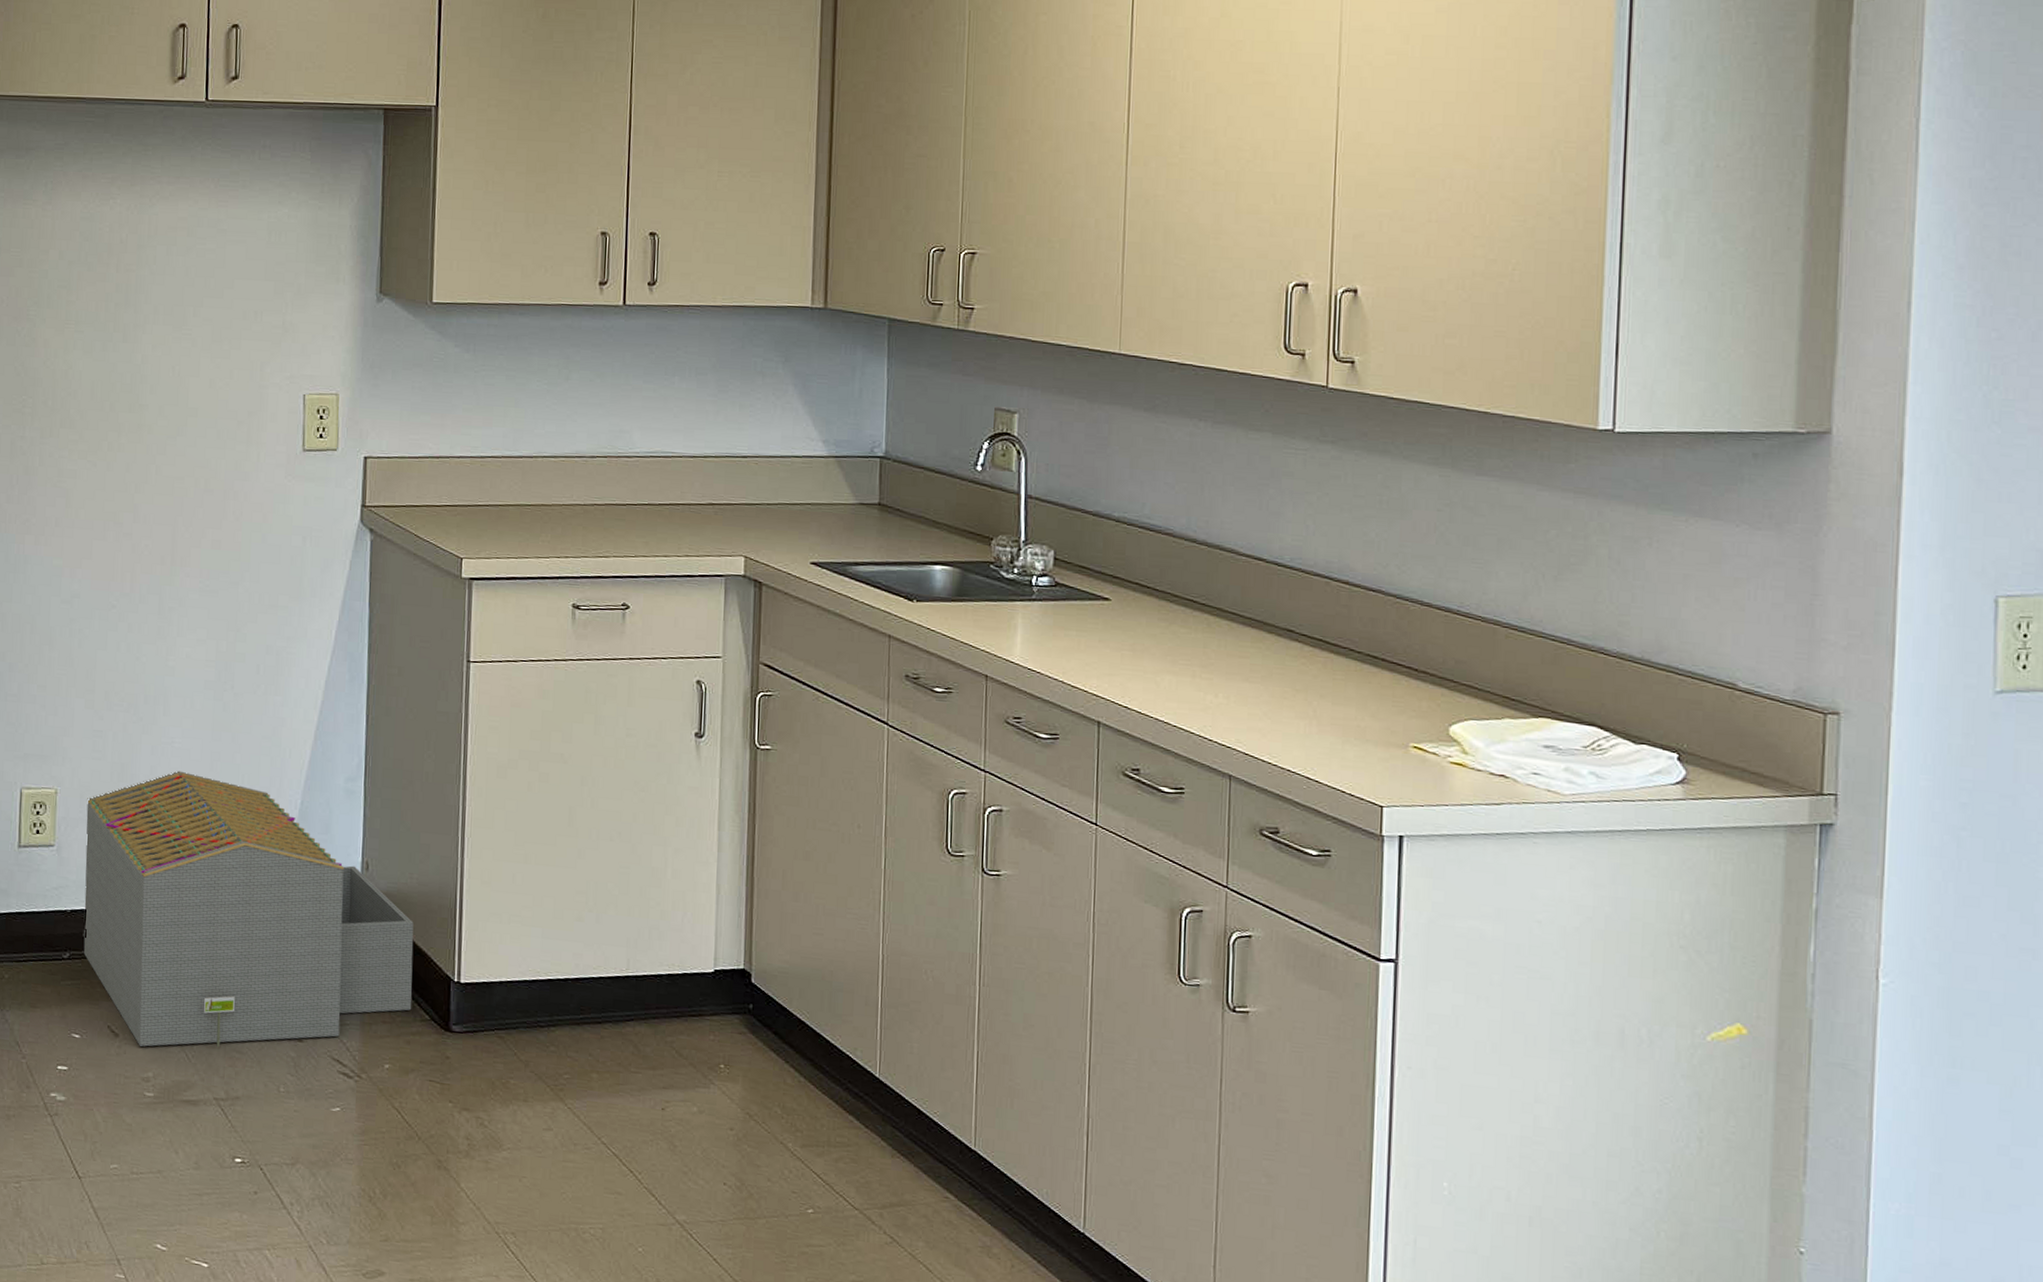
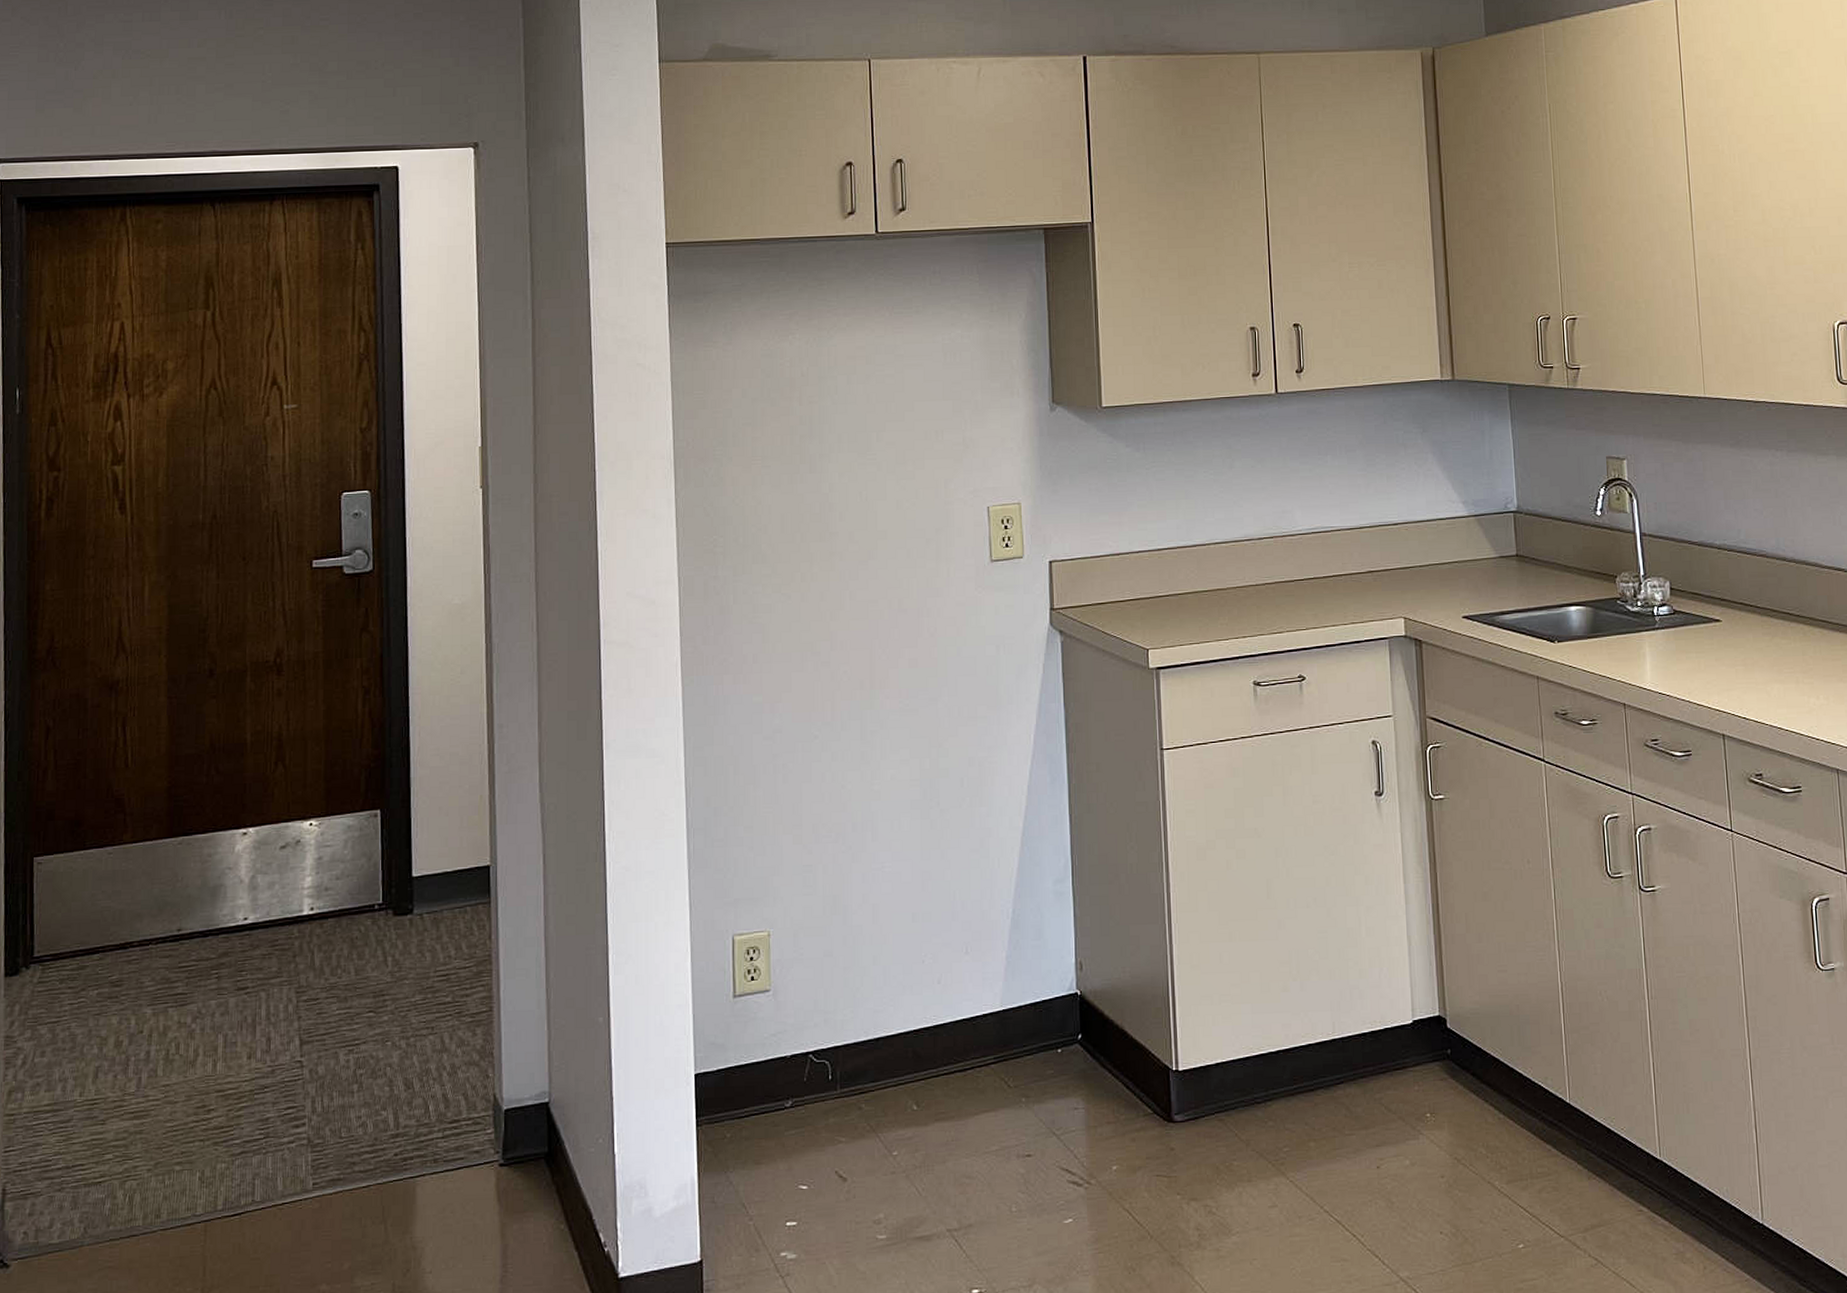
architectural model: present [83,770,414,1048] -> none [800,895,1134,1187]

